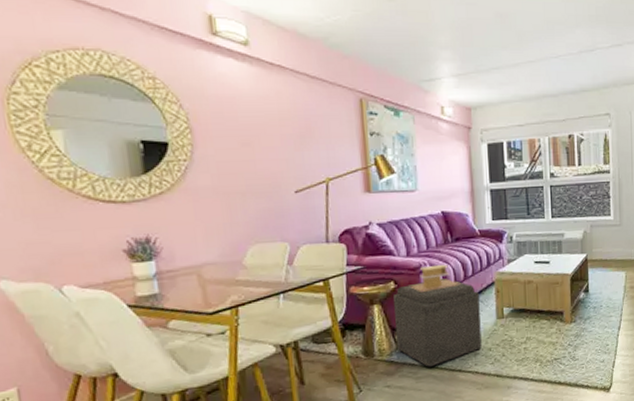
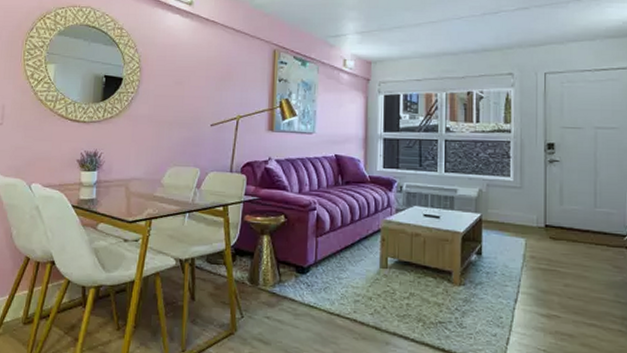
ottoman: present [393,278,482,367] -> none [279,218,364,306]
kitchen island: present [410,264,461,292] -> none [299,204,347,230]

